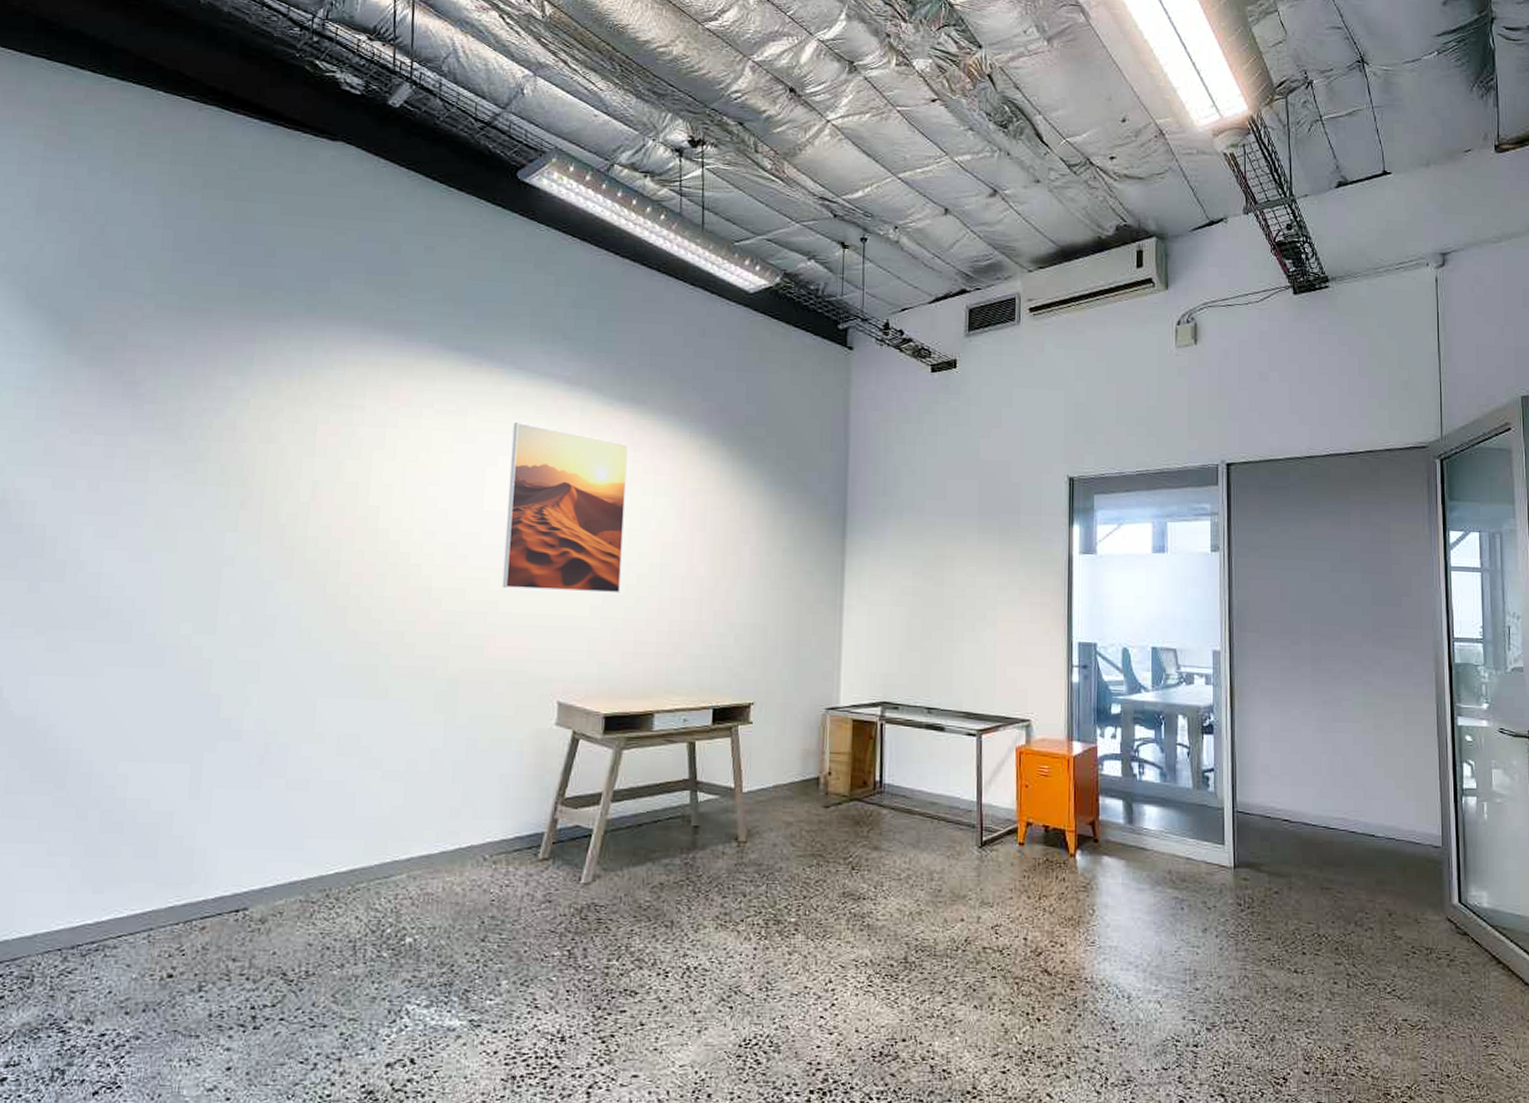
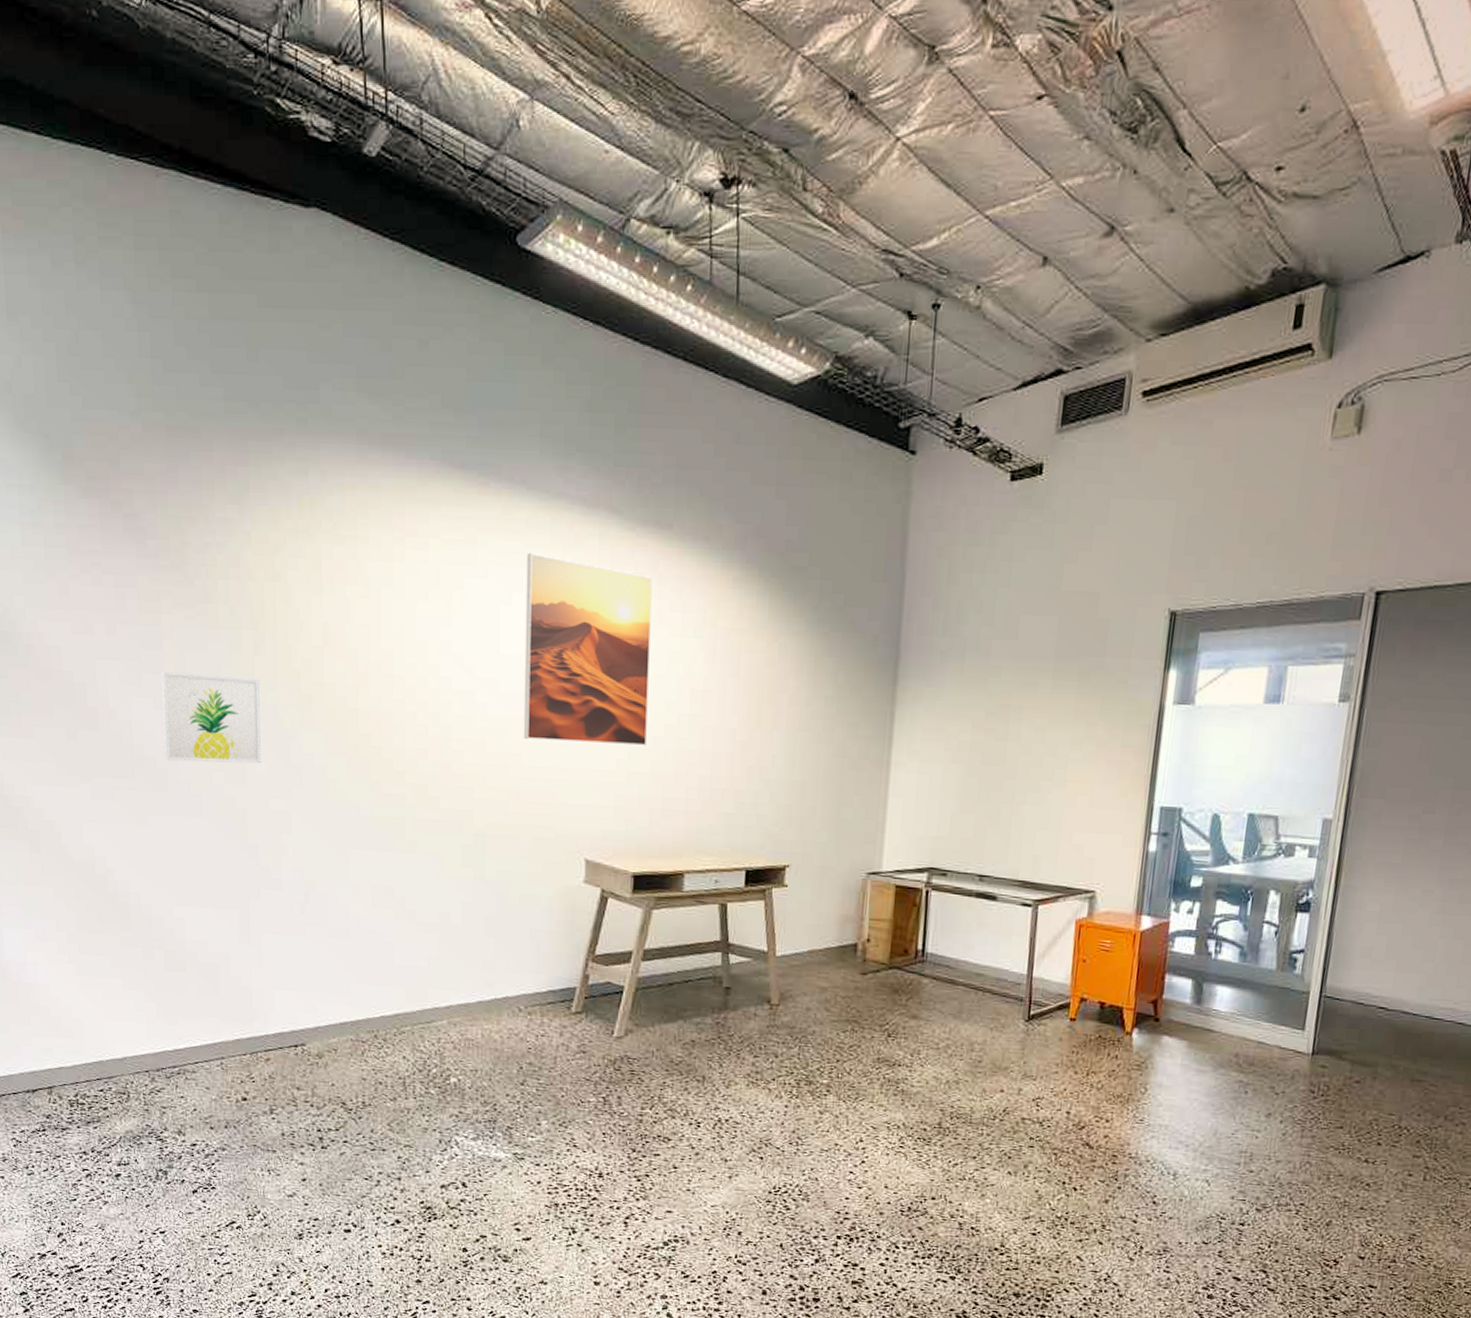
wall art: none [131,526,242,614] -> present [162,672,261,764]

